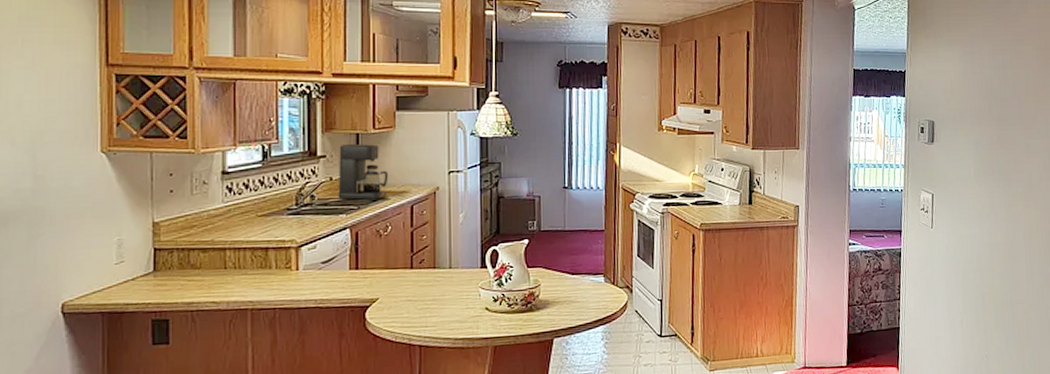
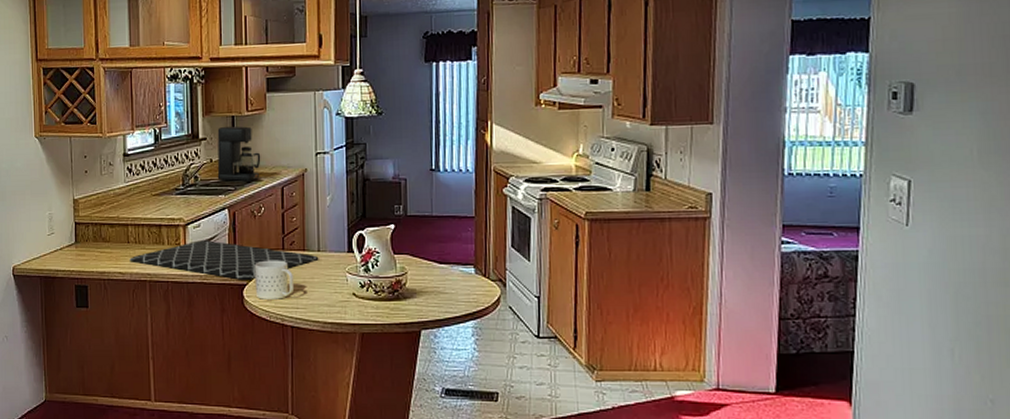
placemat: none [226,262,450,302] -> present [129,240,319,280]
mug: none [379,279,424,321] -> present [254,260,295,300]

